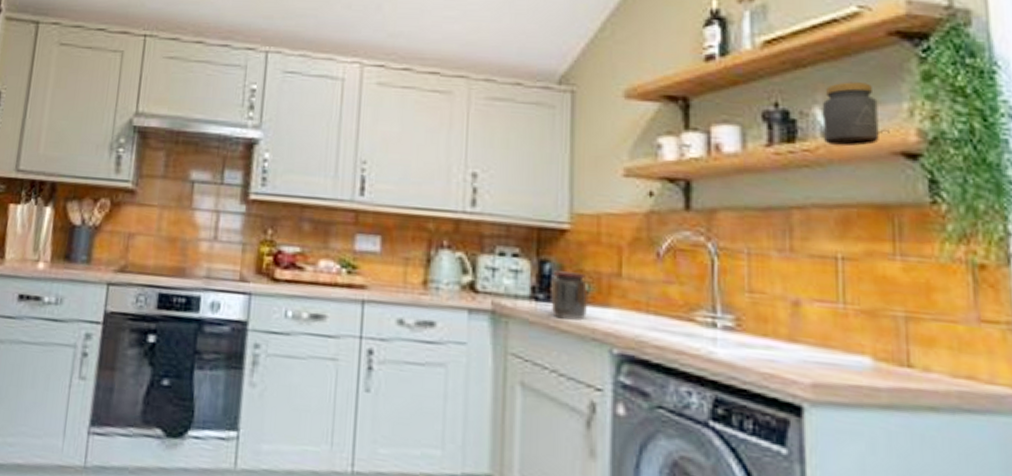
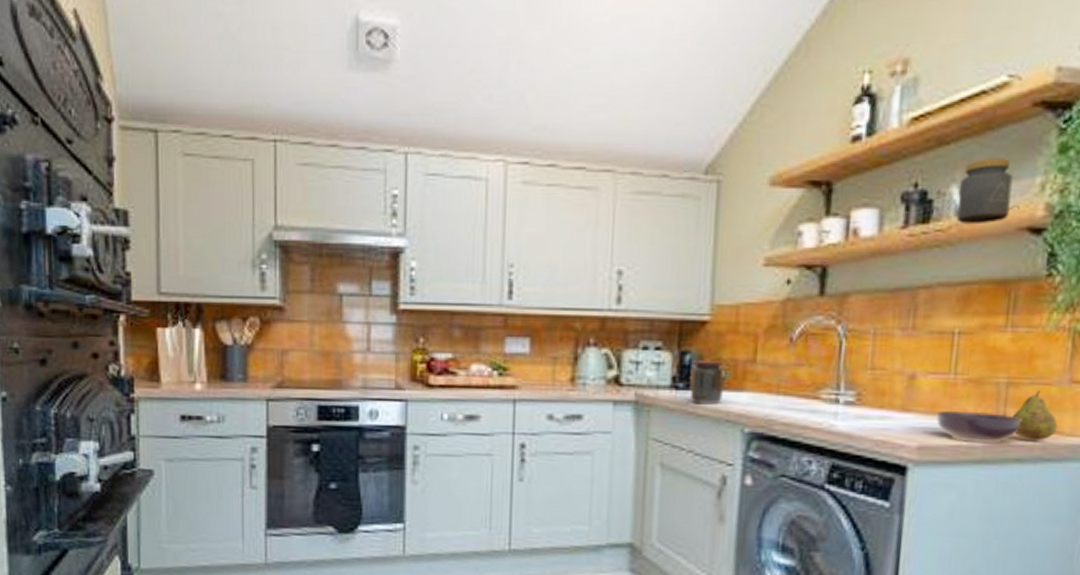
bowl: none [828,344,930,386] -> present [936,411,1022,443]
fruit: none [918,328,973,388] -> present [1013,390,1058,442]

